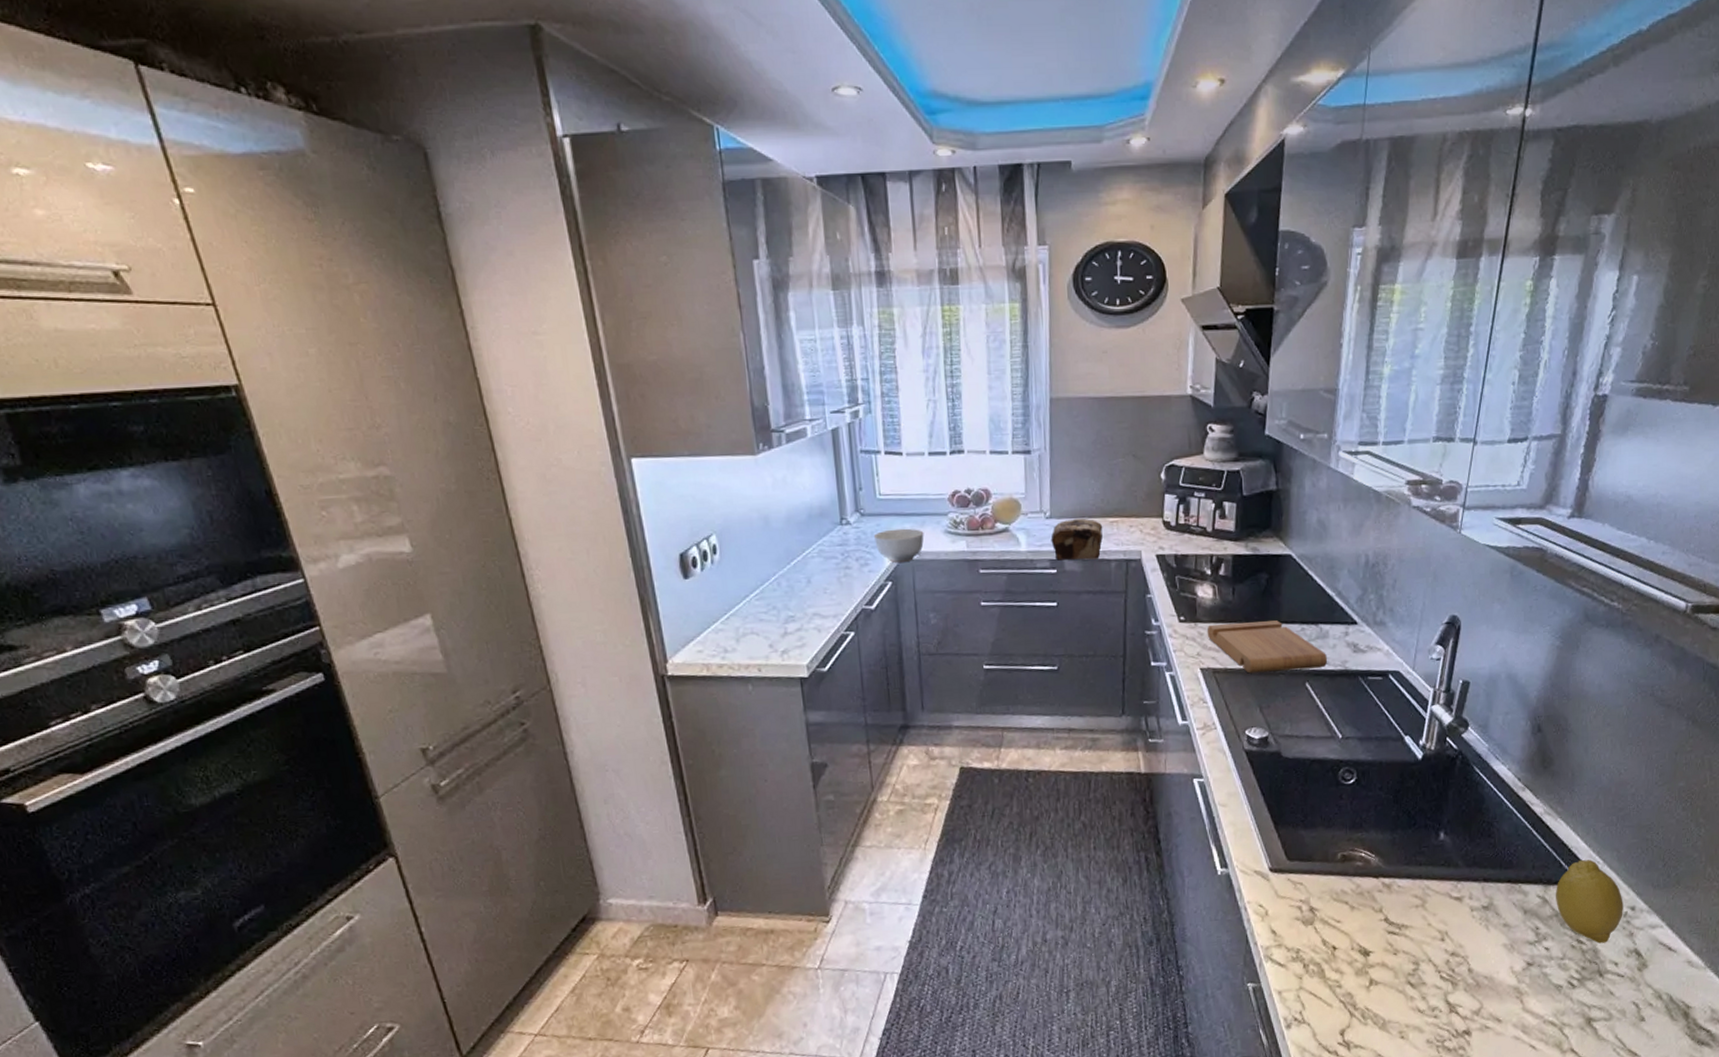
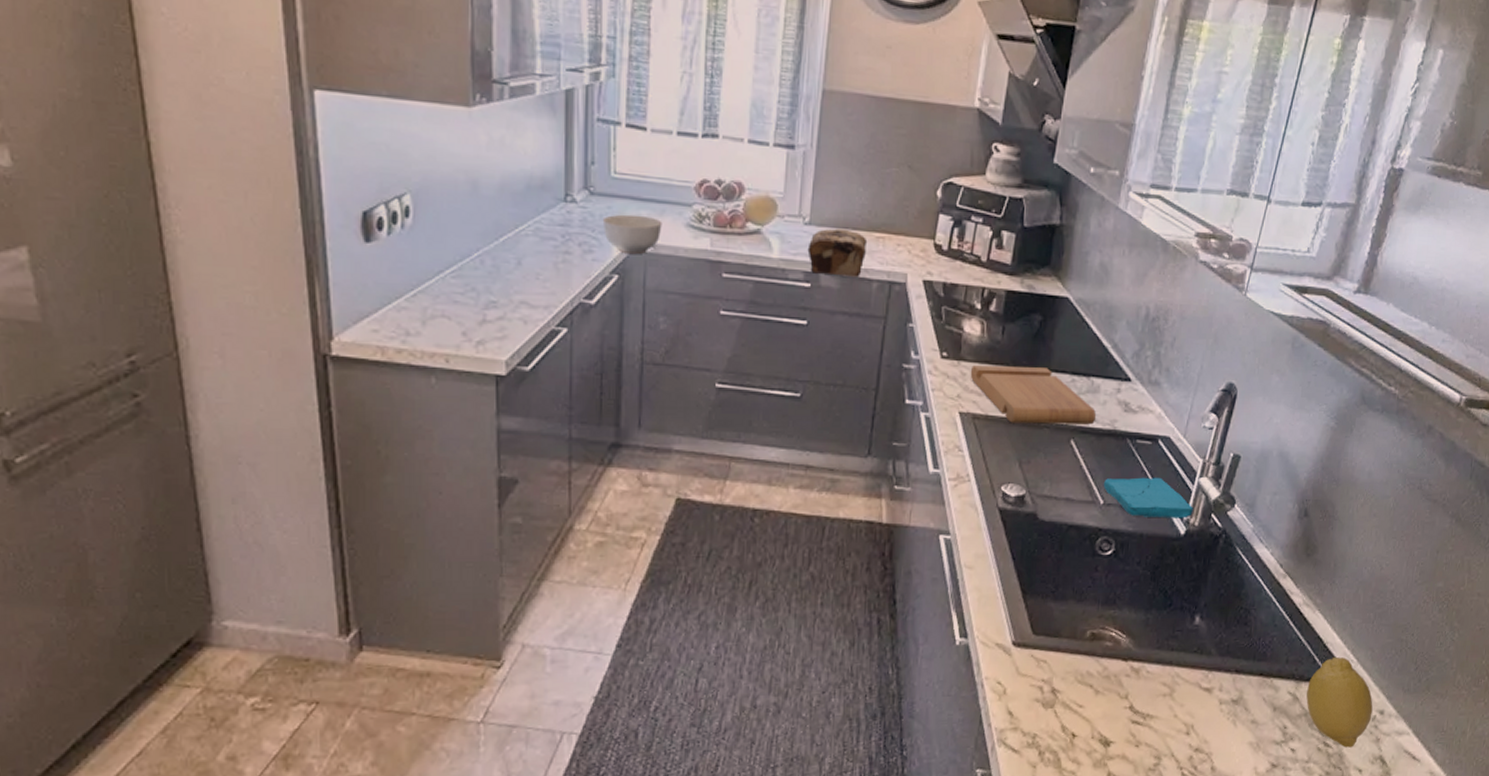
sponge: none [1340,709,1428,746] -> present [1103,477,1193,518]

